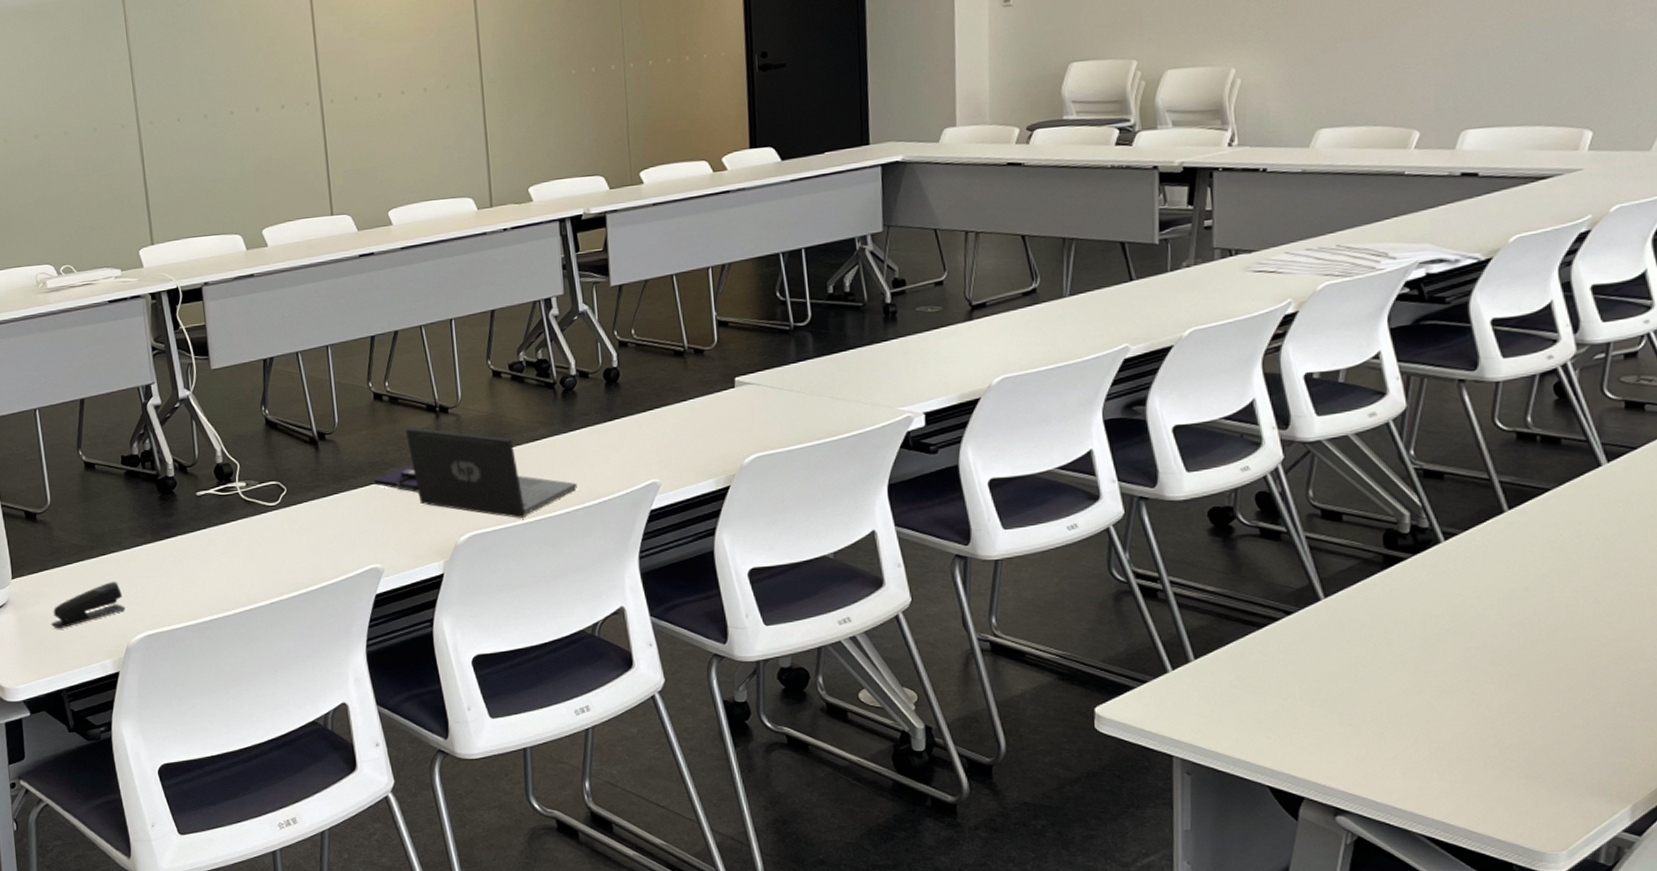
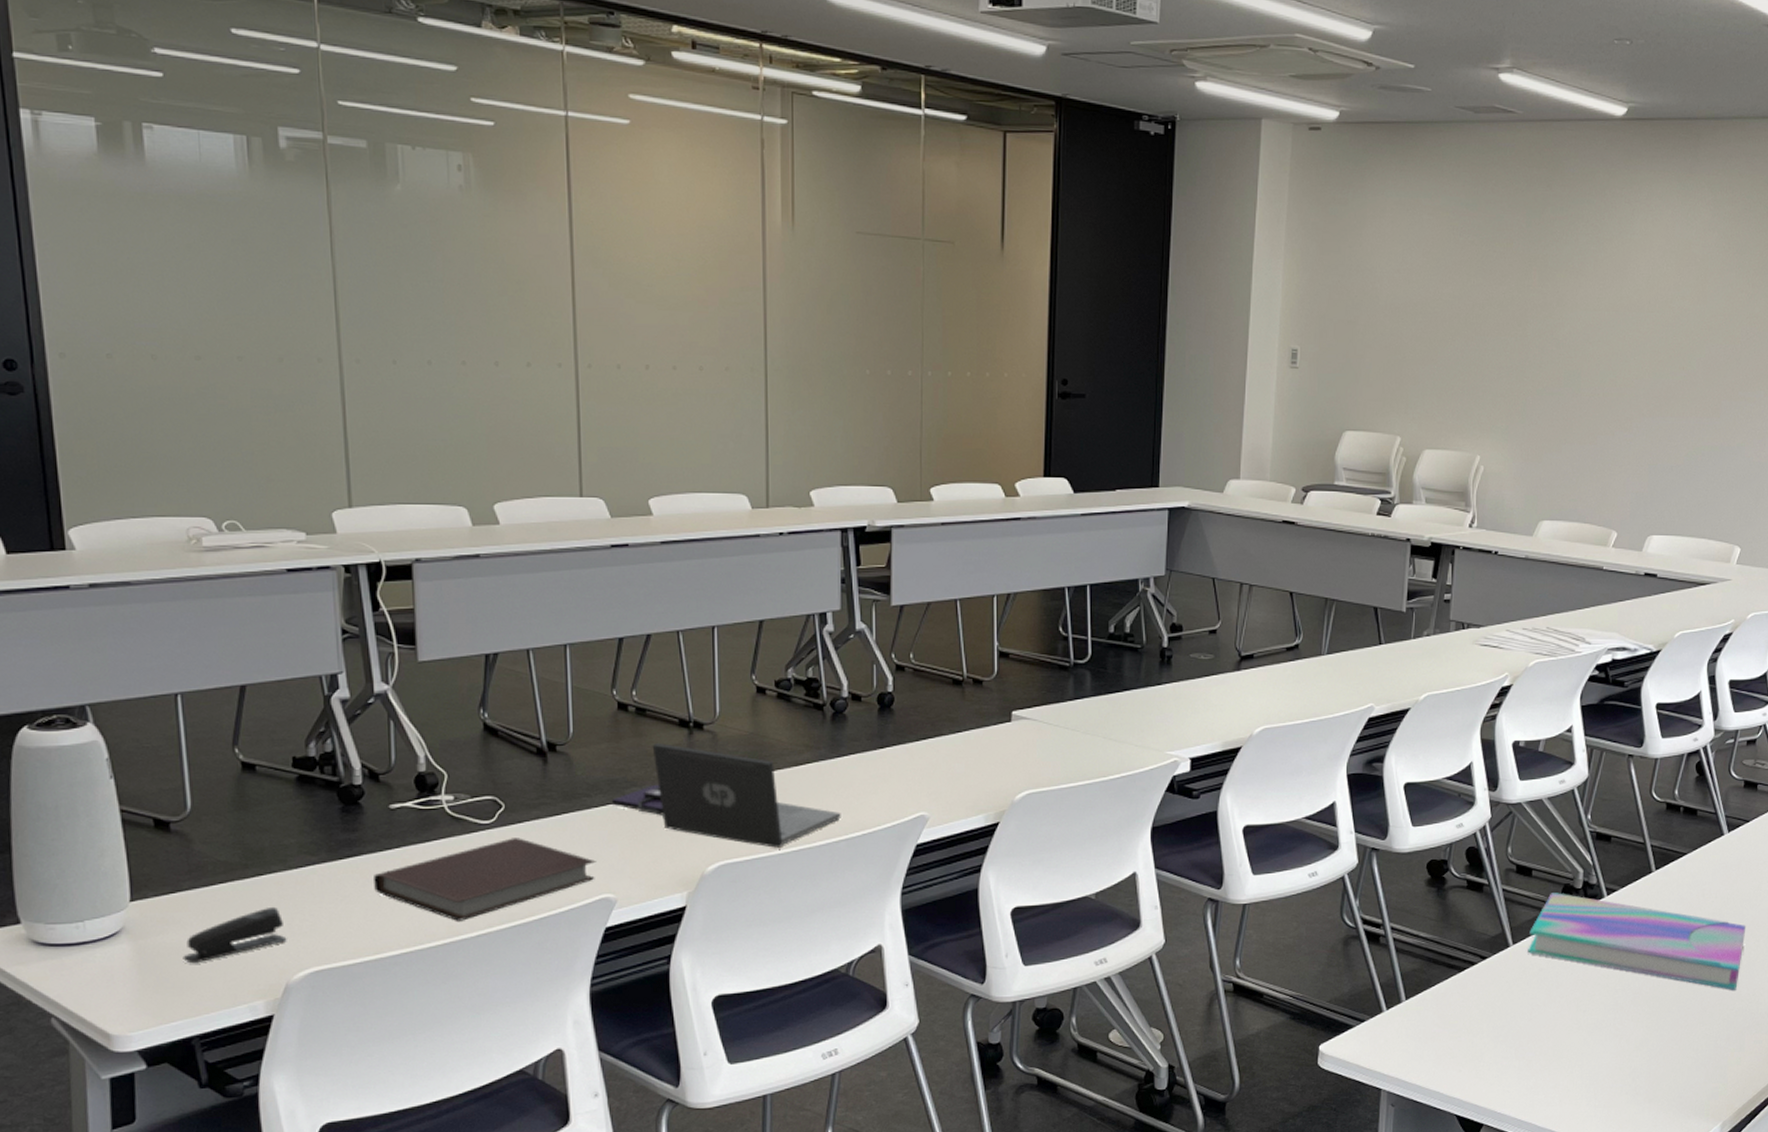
notebook: none [188,517,364,591] -> present [374,838,596,921]
folder: none [1344,539,1645,648] -> present [1528,893,1746,990]

